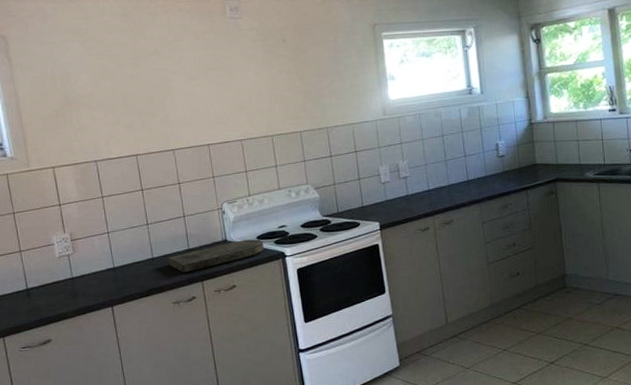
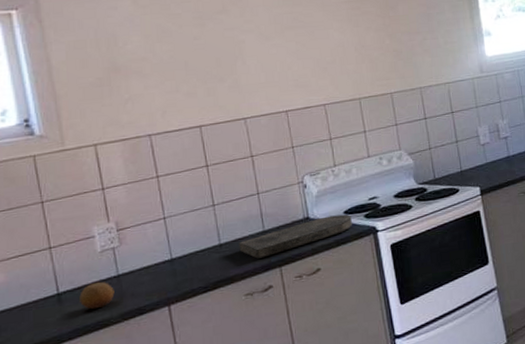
fruit: none [43,282,70,304] -> present [79,281,115,310]

